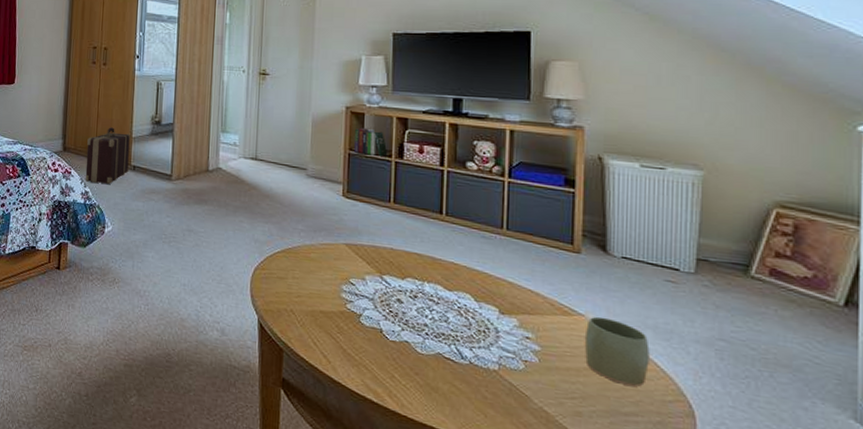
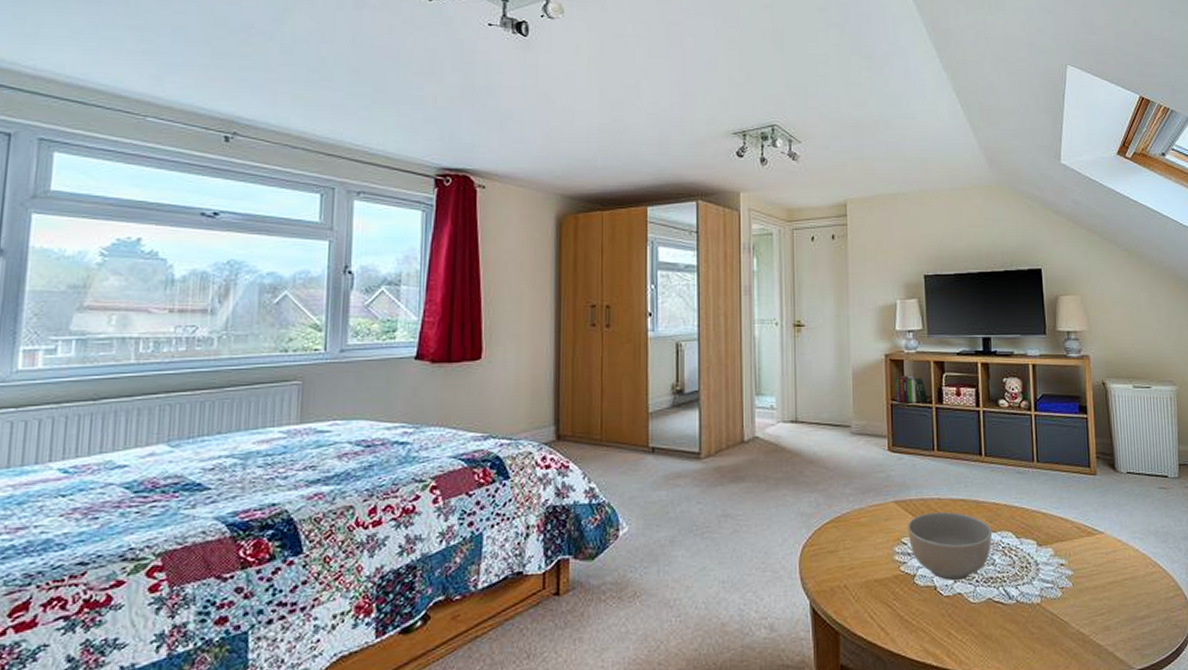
suitcase: present [85,127,130,185] -> none [589,403,647,477]
bowl: none [356,259,448,329] -> present [907,511,993,580]
mug: present [584,316,650,387] -> none [1105,531,1155,591]

